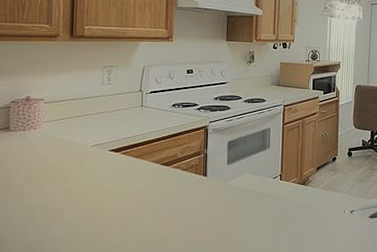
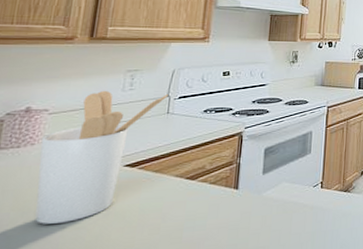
utensil holder: none [41,83,141,195] -> present [35,90,168,224]

